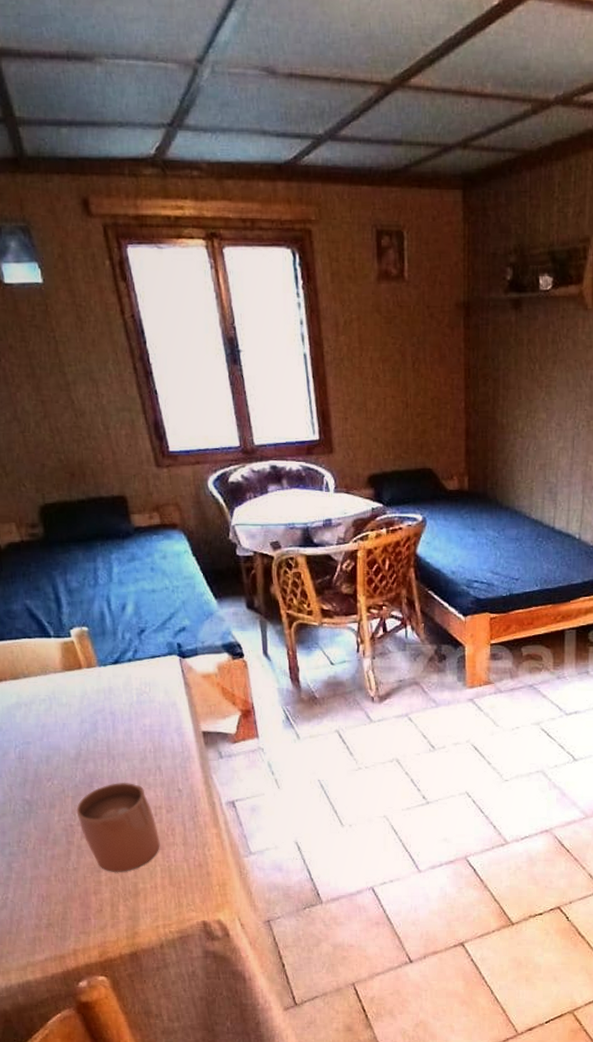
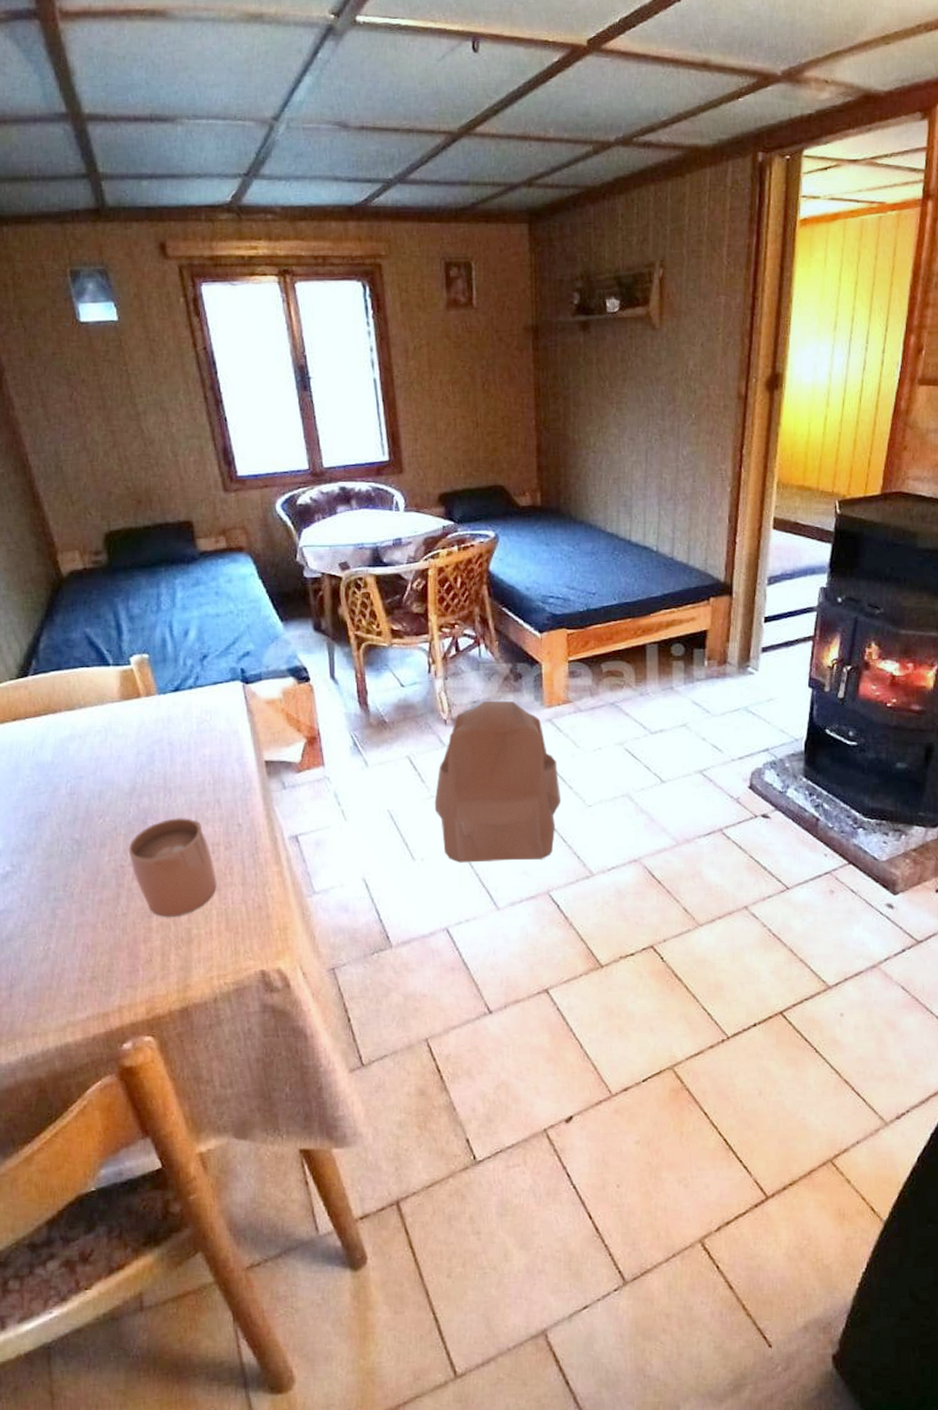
backpack: none [362,680,480,830] -> present [434,700,562,863]

